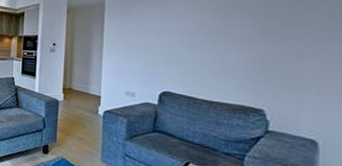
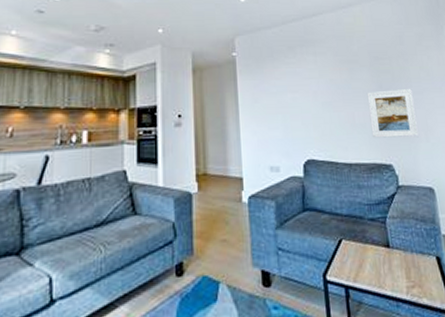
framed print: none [242,37,310,88] -> present [367,89,420,138]

